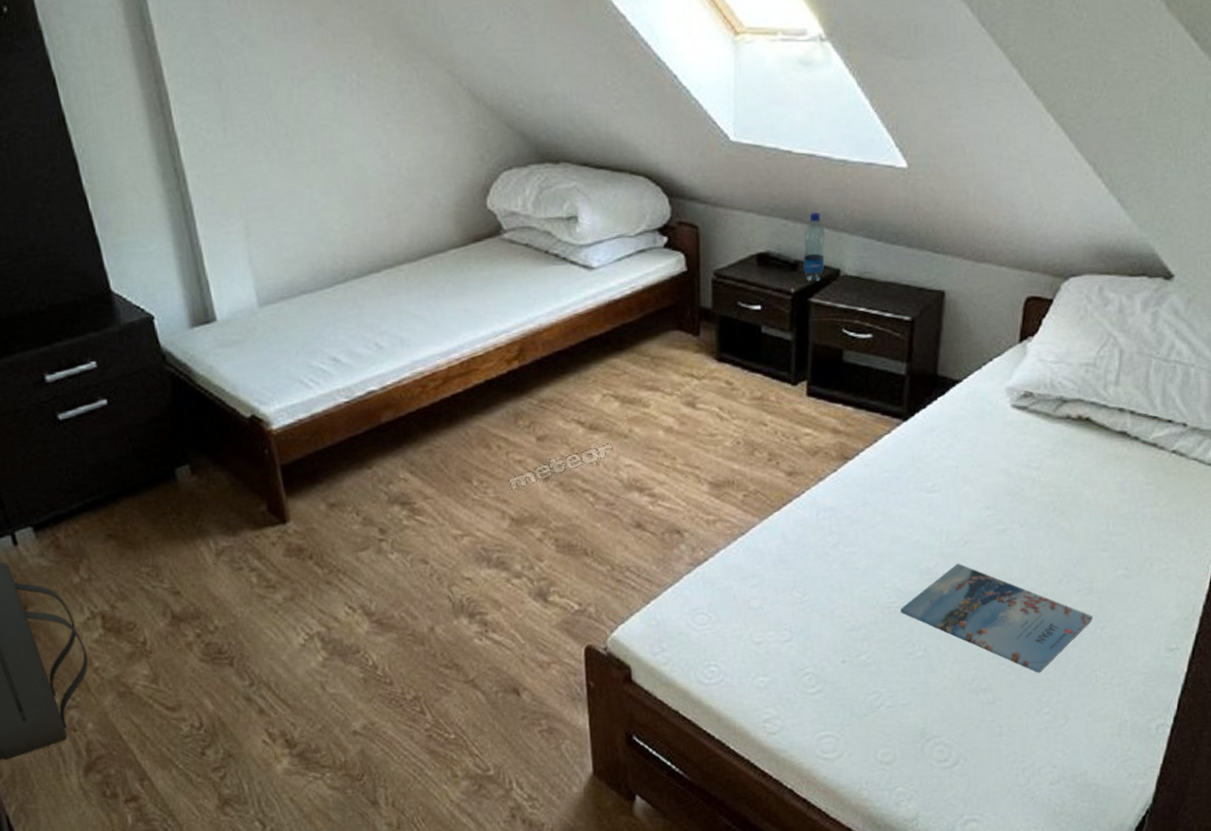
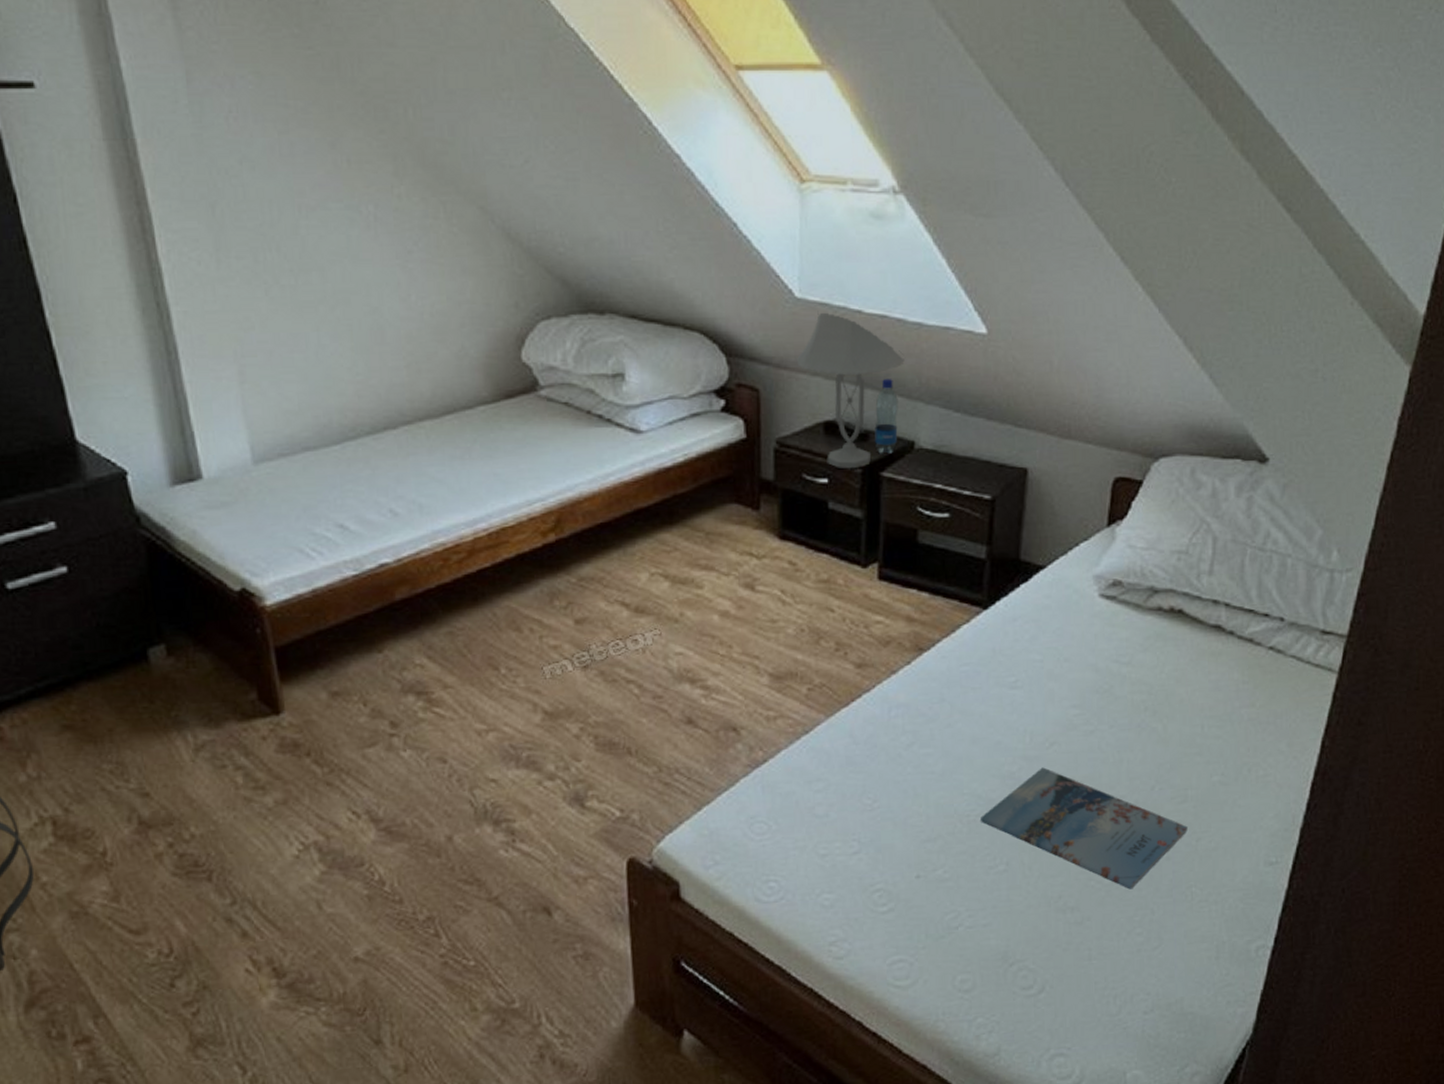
table lamp: none [731,152,831,296] -> present [796,311,905,468]

